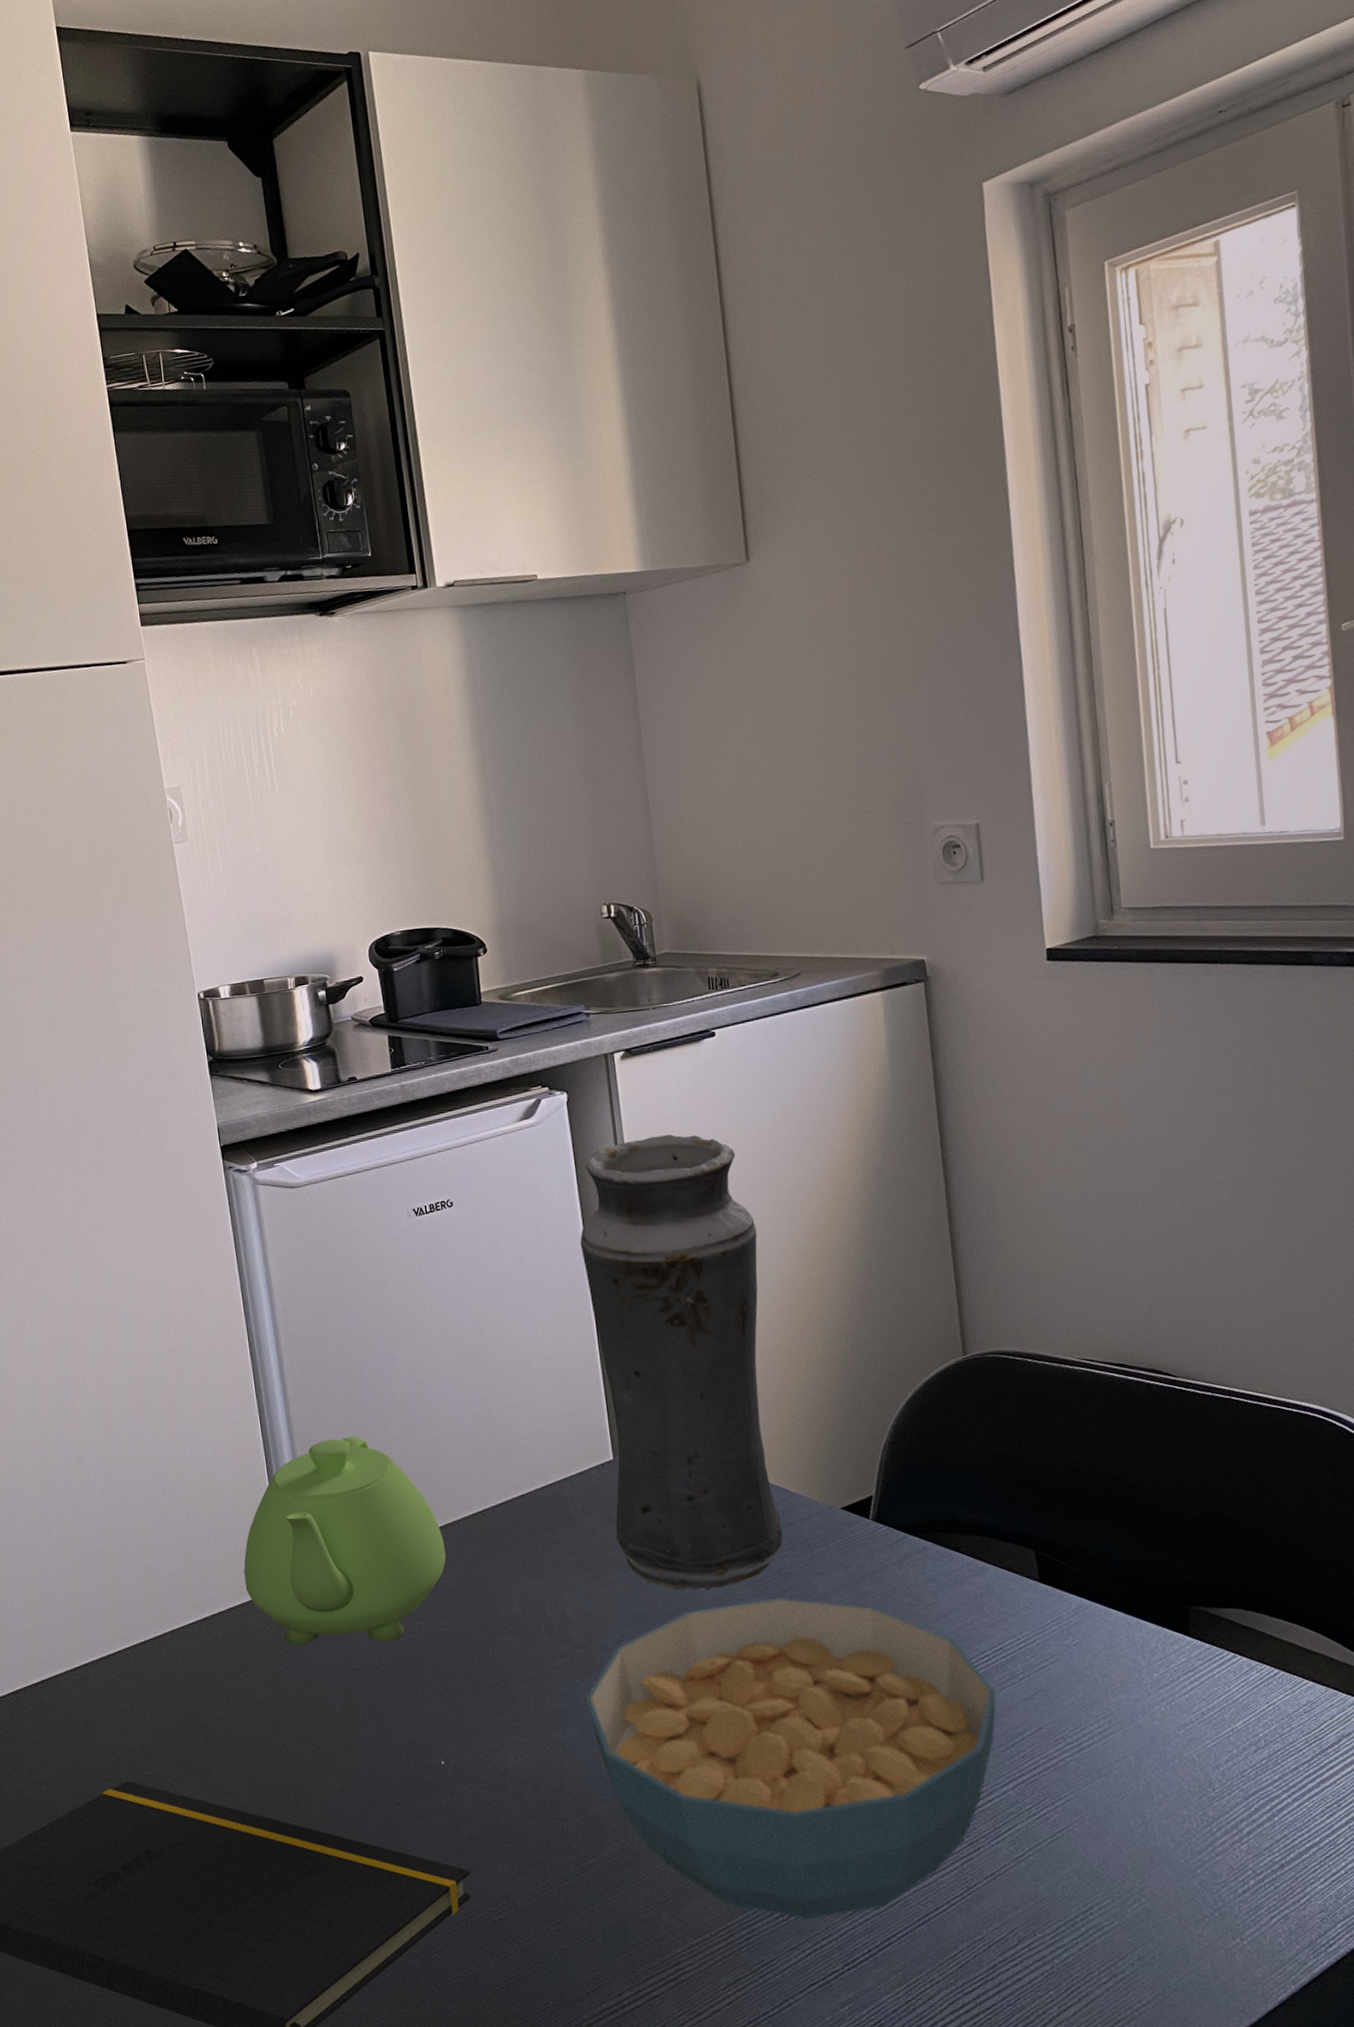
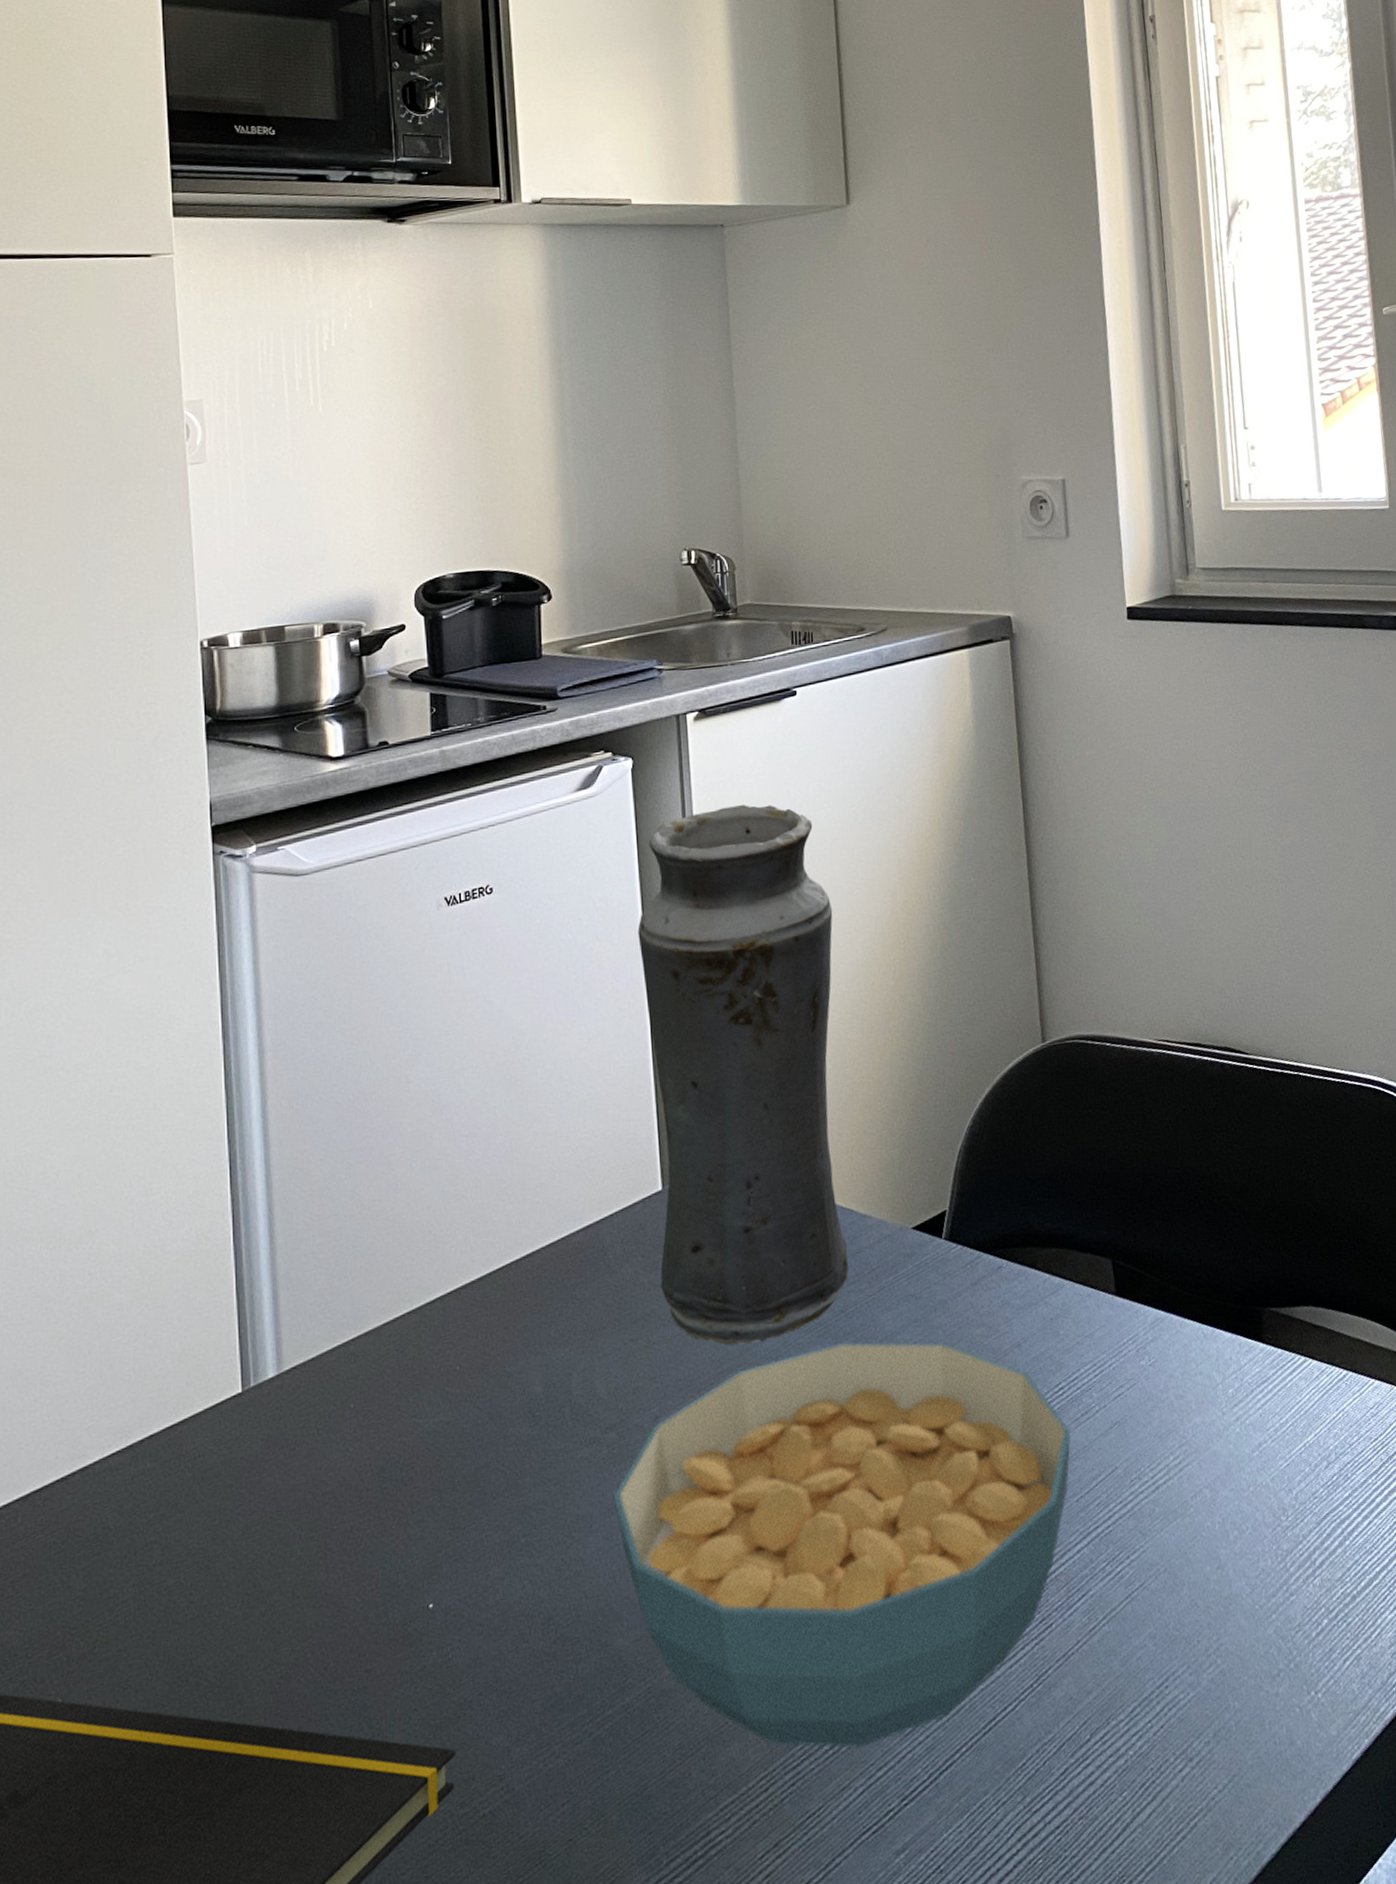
teapot: present [243,1436,446,1646] -> none [189,1184,454,1470]

